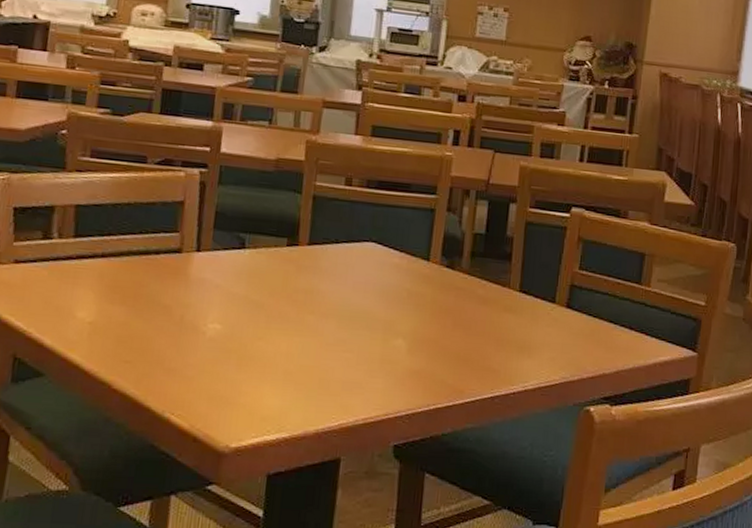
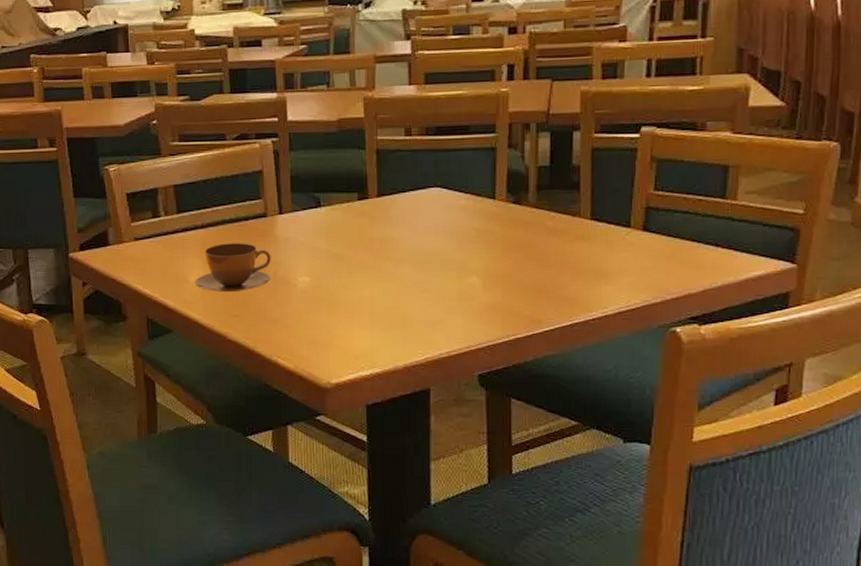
teacup: none [82,277,180,335] -> present [195,243,271,293]

